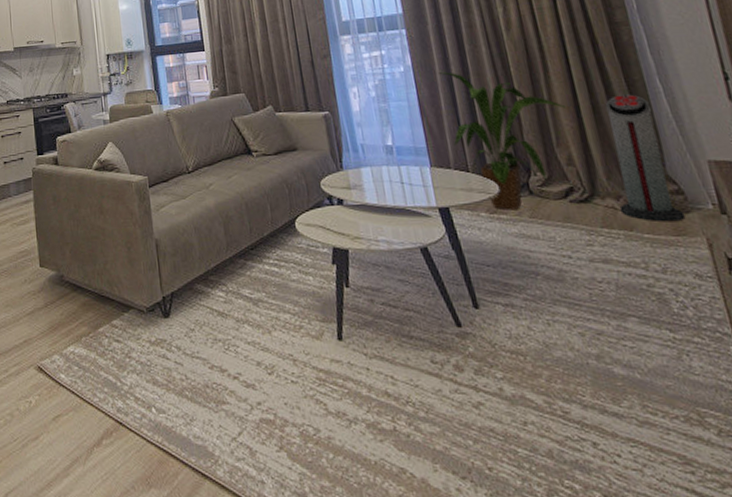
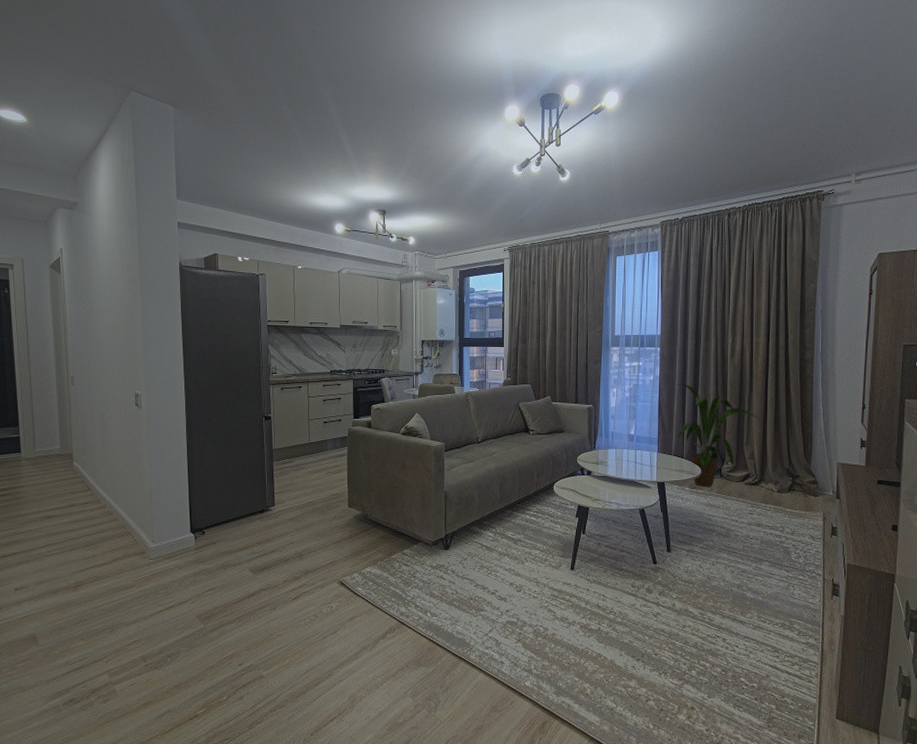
air purifier: present [605,94,686,222] -> none [775,412,814,502]

